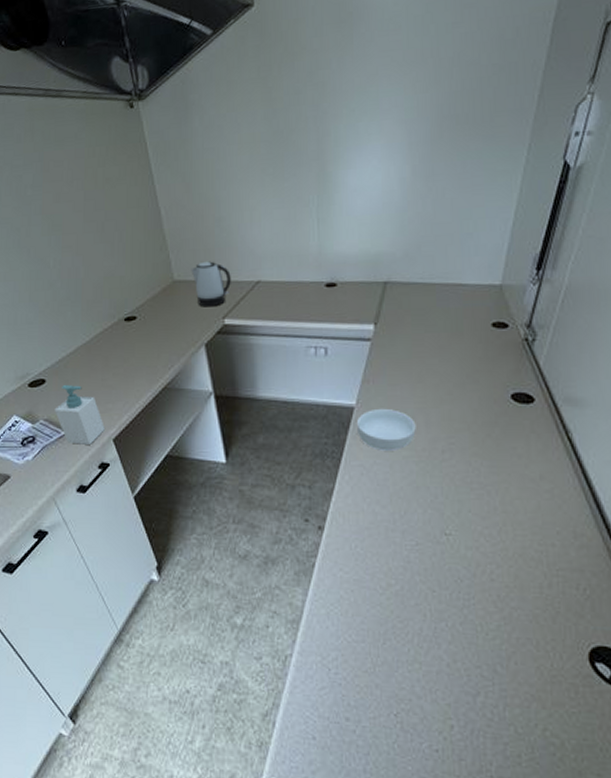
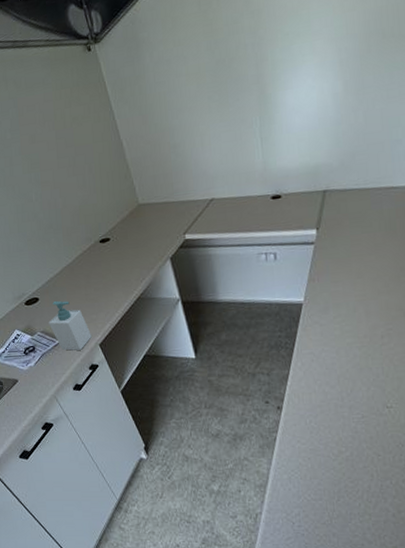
kettle: present [191,261,231,307] -> none [153,184,189,226]
cereal bowl: present [356,408,416,451] -> none [305,302,358,340]

